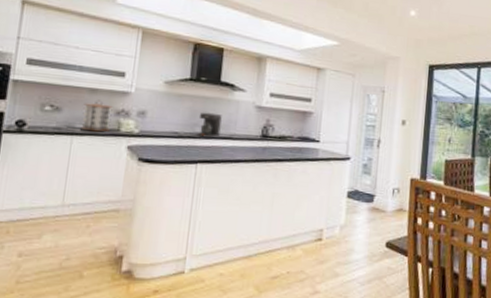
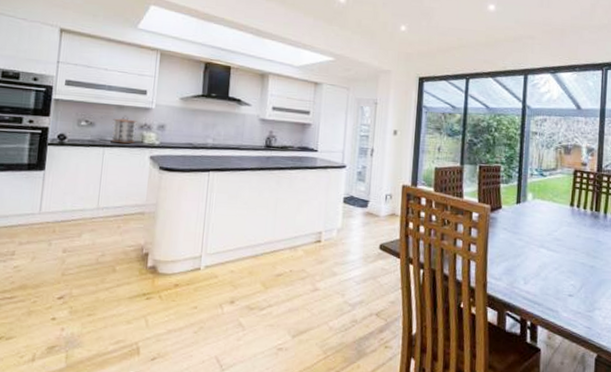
coffee maker: present [195,112,222,138] -> none [207,125,230,149]

